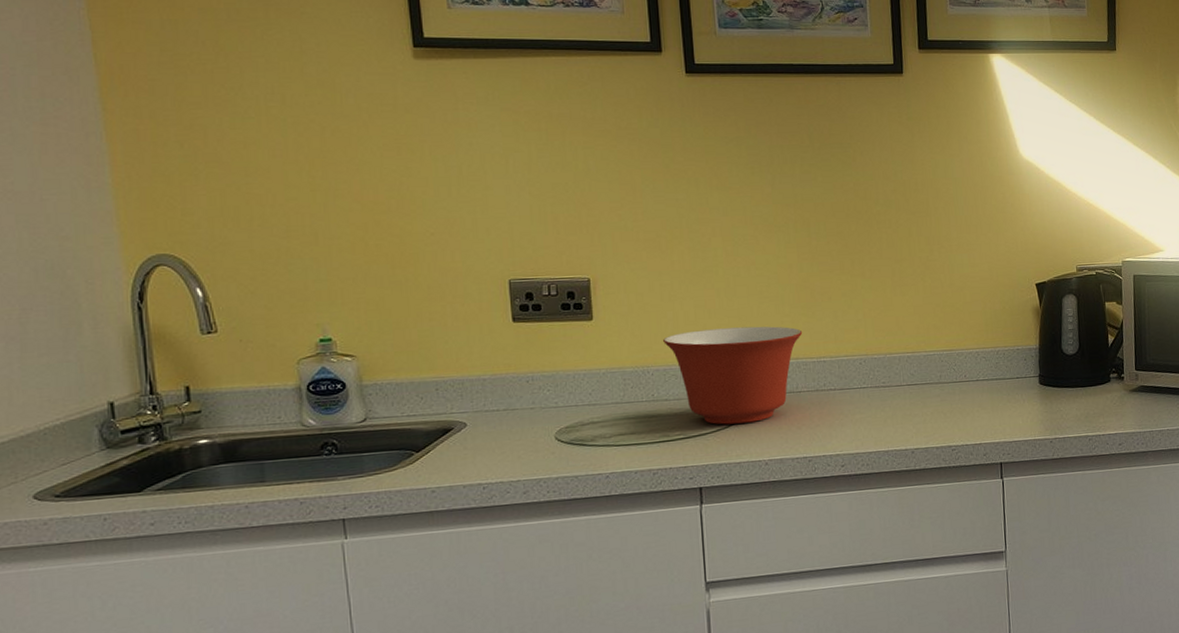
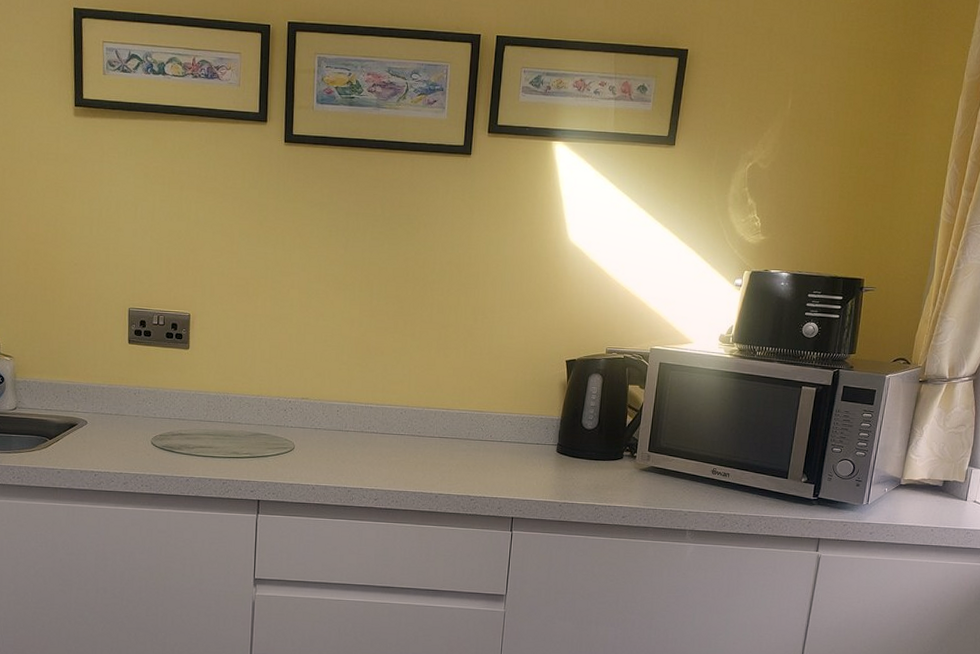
mixing bowl: present [663,326,803,425] -> none [242,367,356,452]

